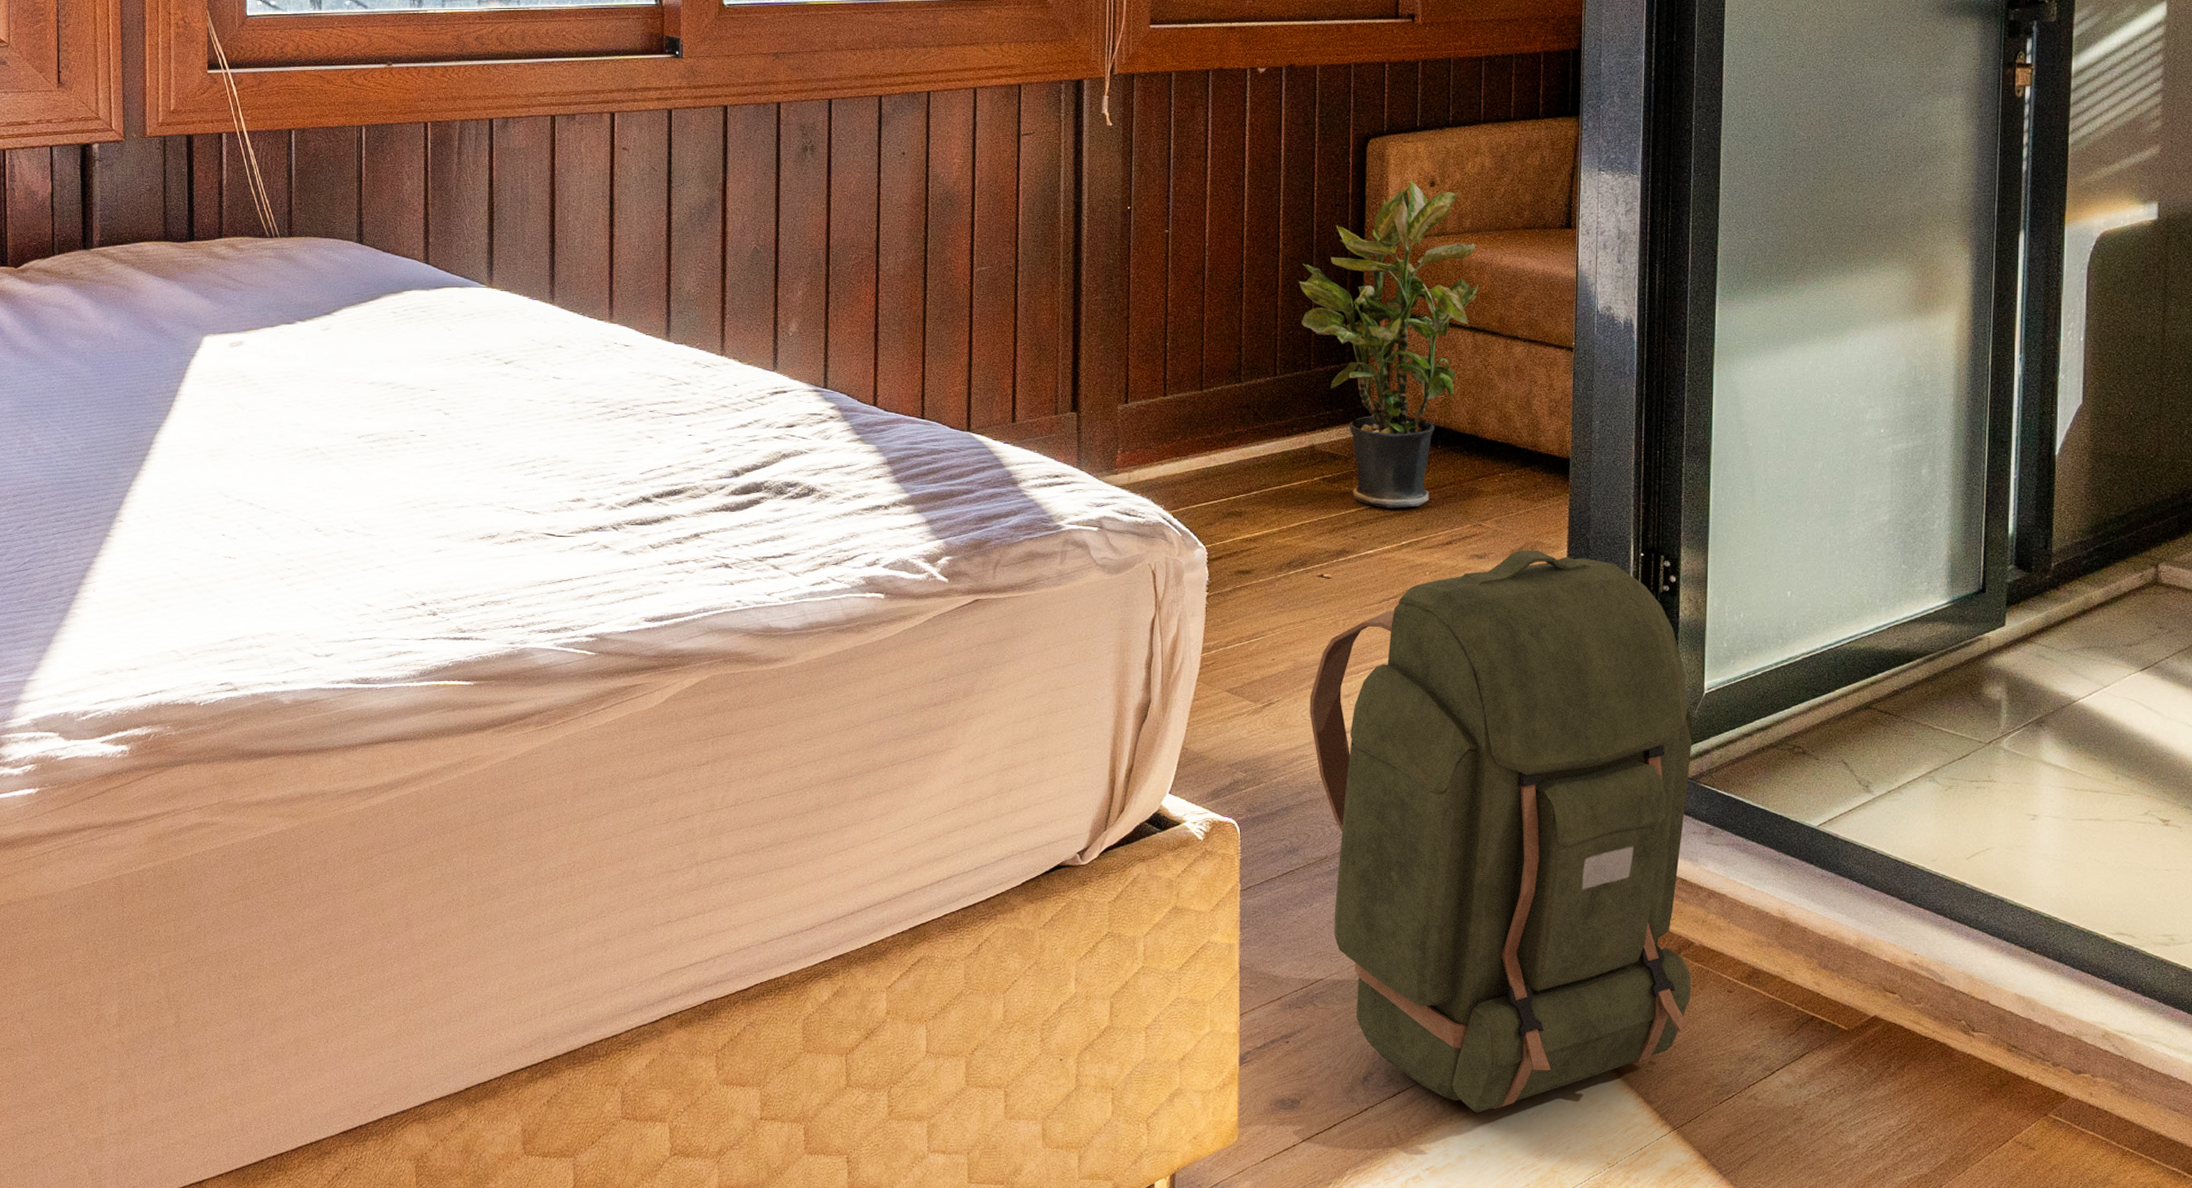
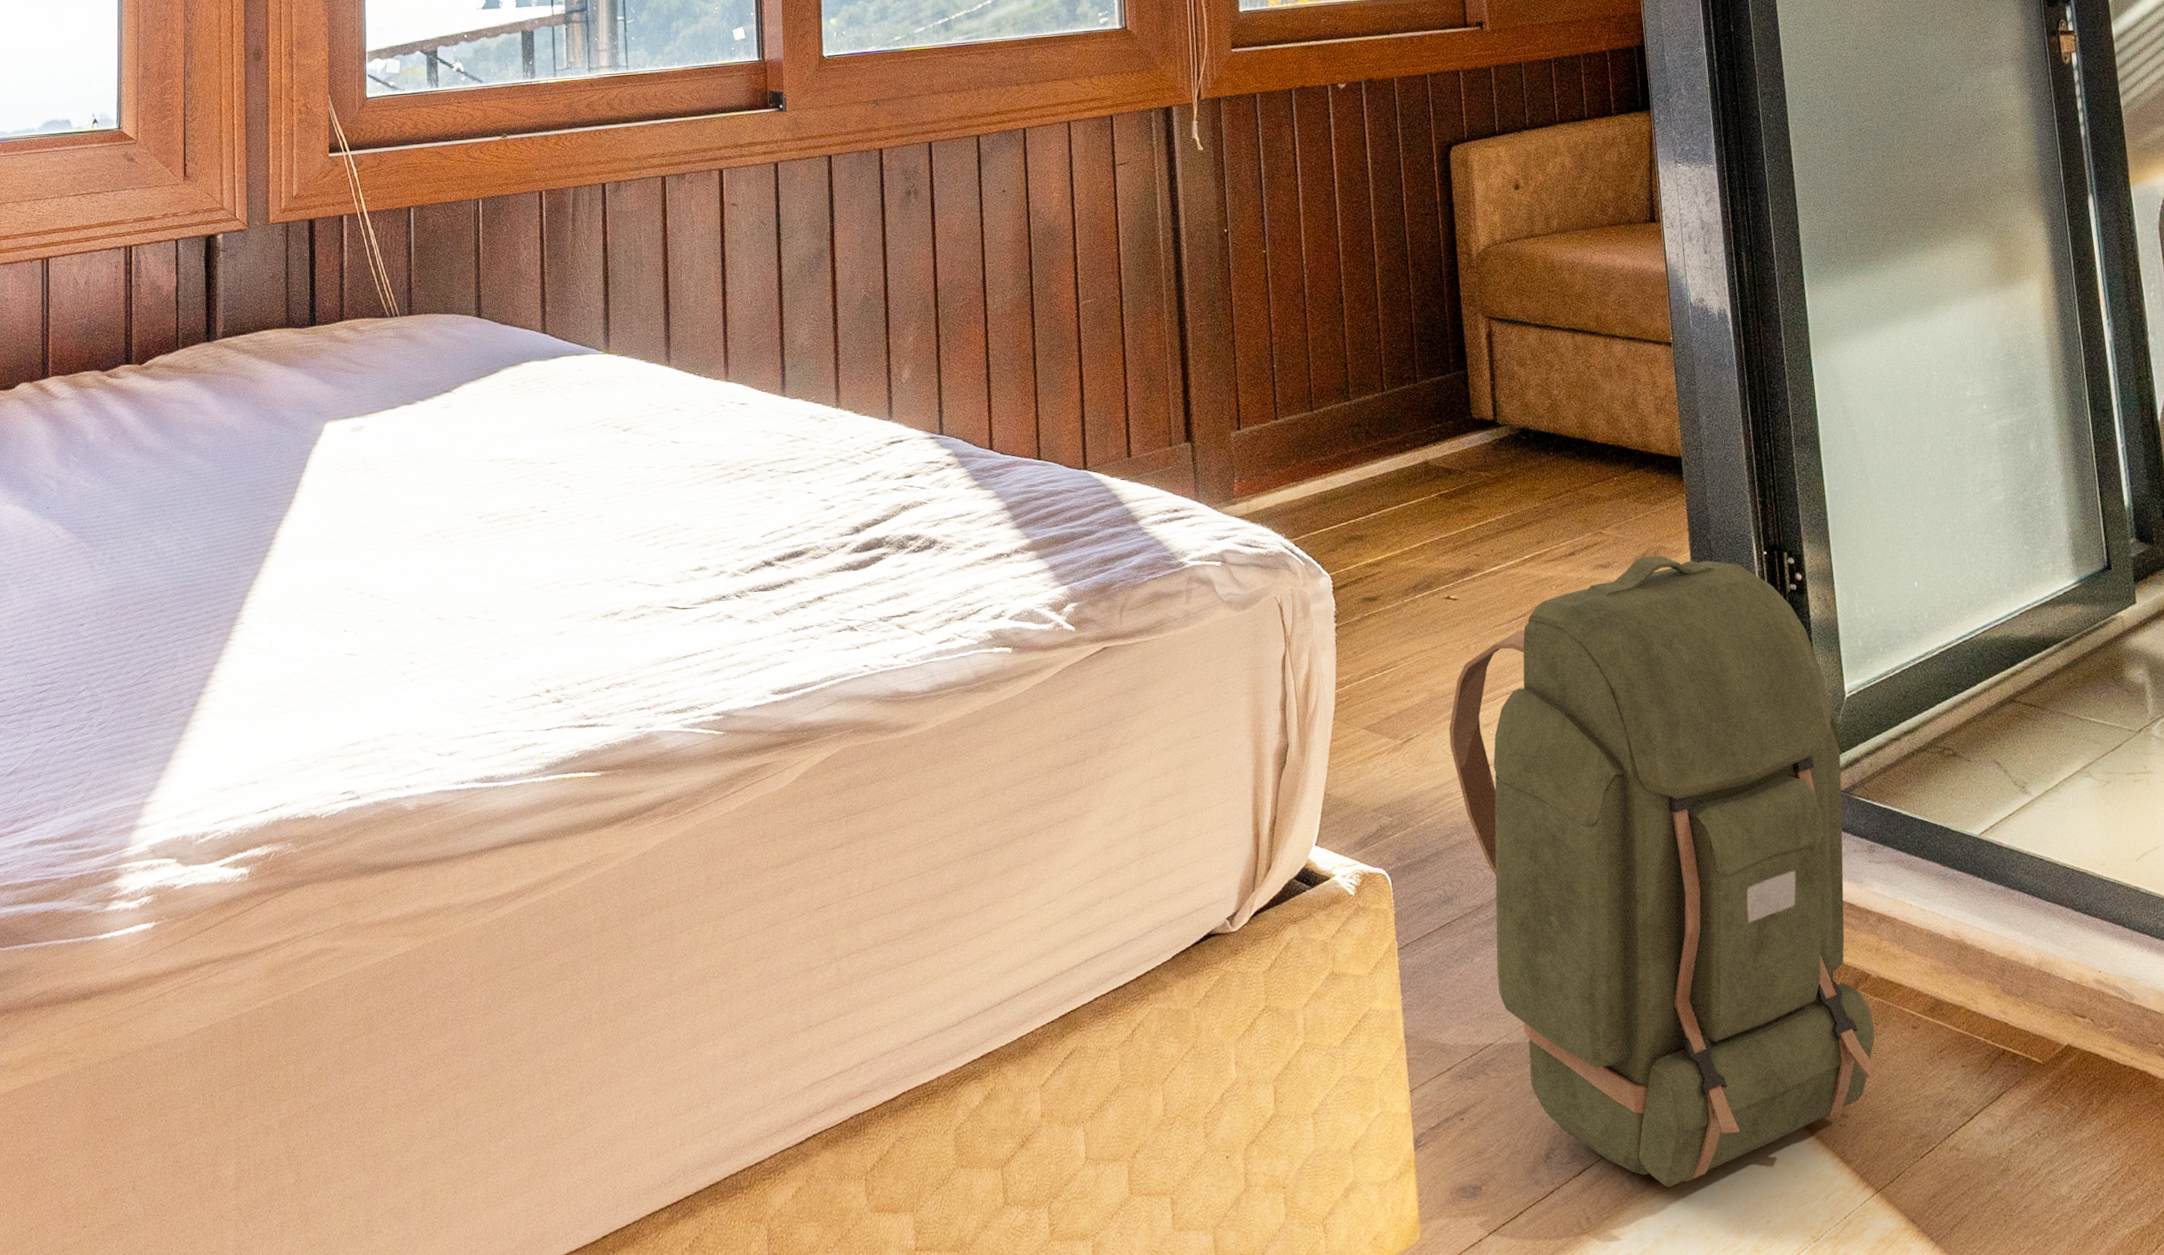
potted plant: present [1299,180,1480,509] -> none [1397,185,1573,522]

